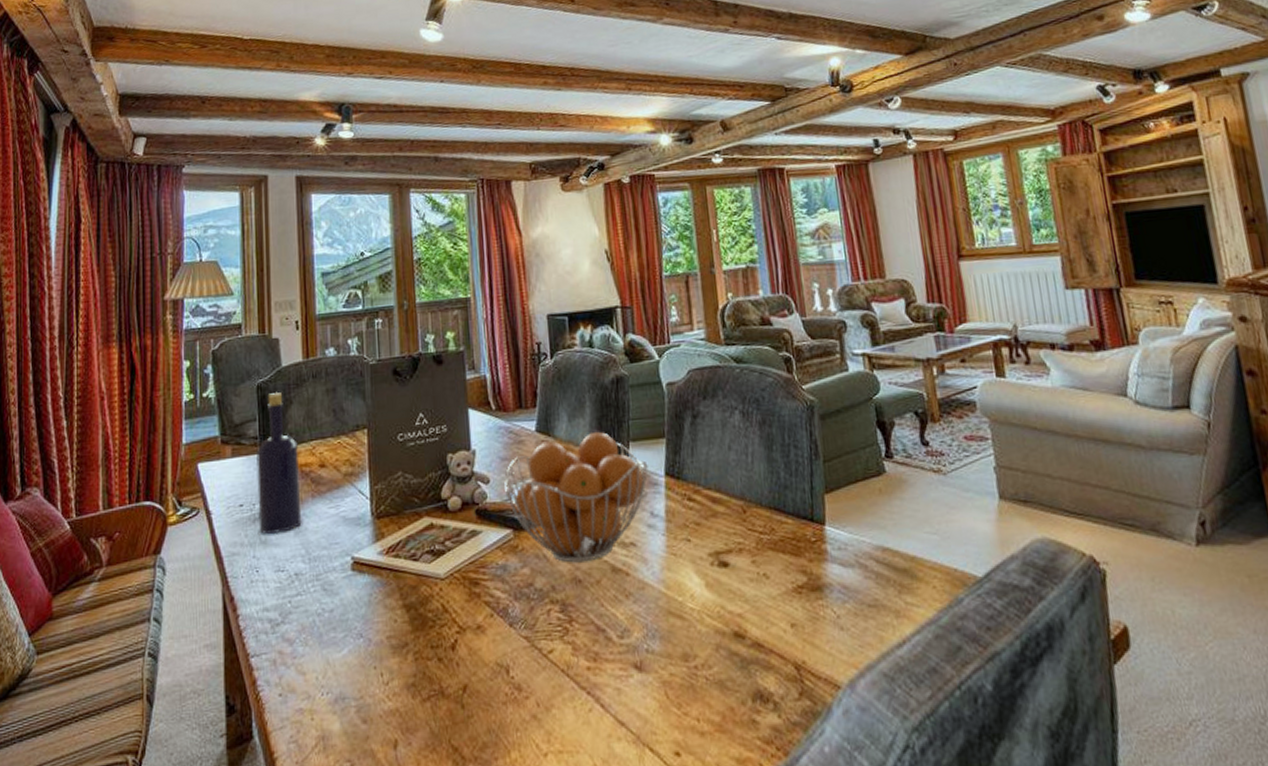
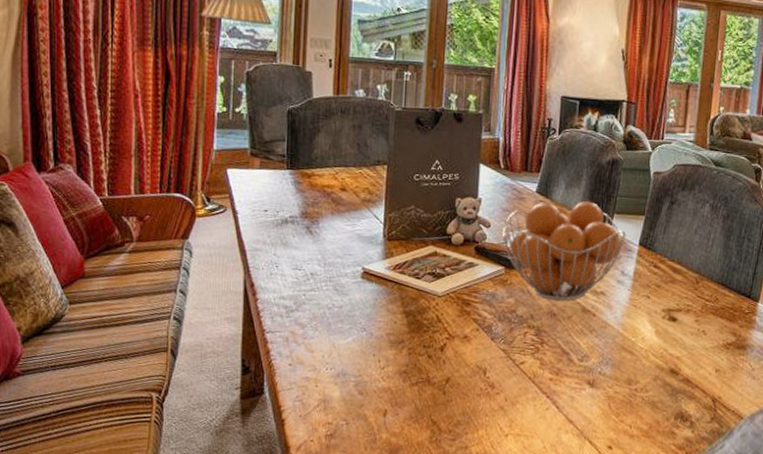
bottle: present [256,391,302,535] -> none [281,119,323,239]

